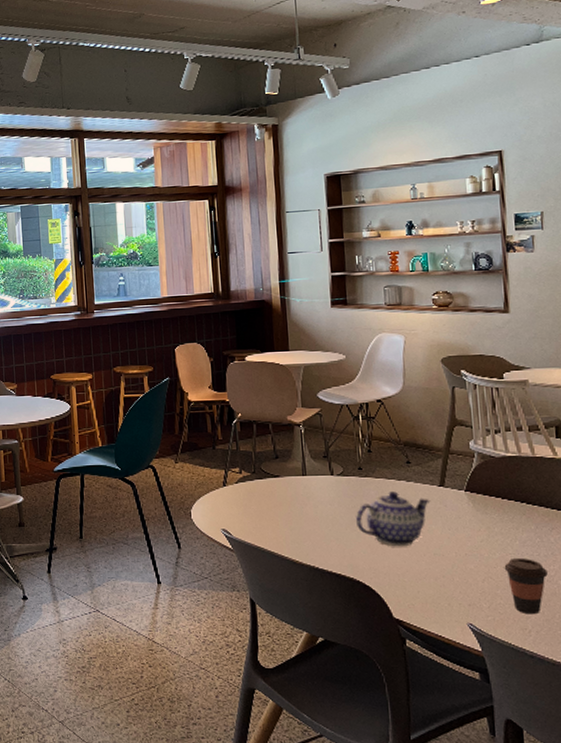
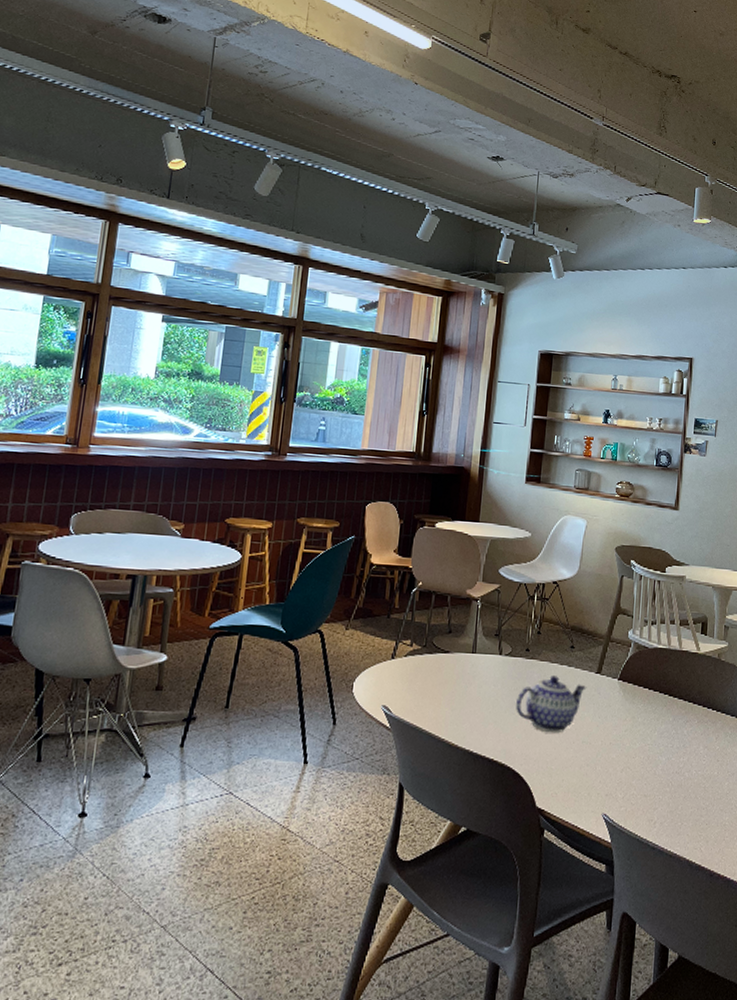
coffee cup: present [504,559,548,615] -> none [641,749,677,806]

